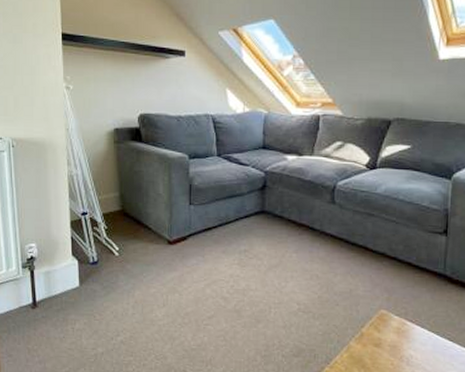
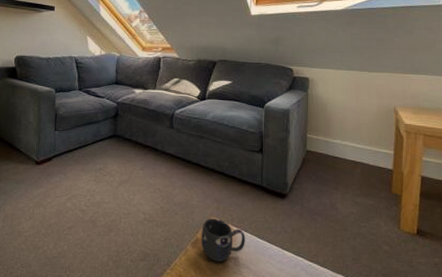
mug: none [366,310,422,361] -> present [201,218,245,262]

